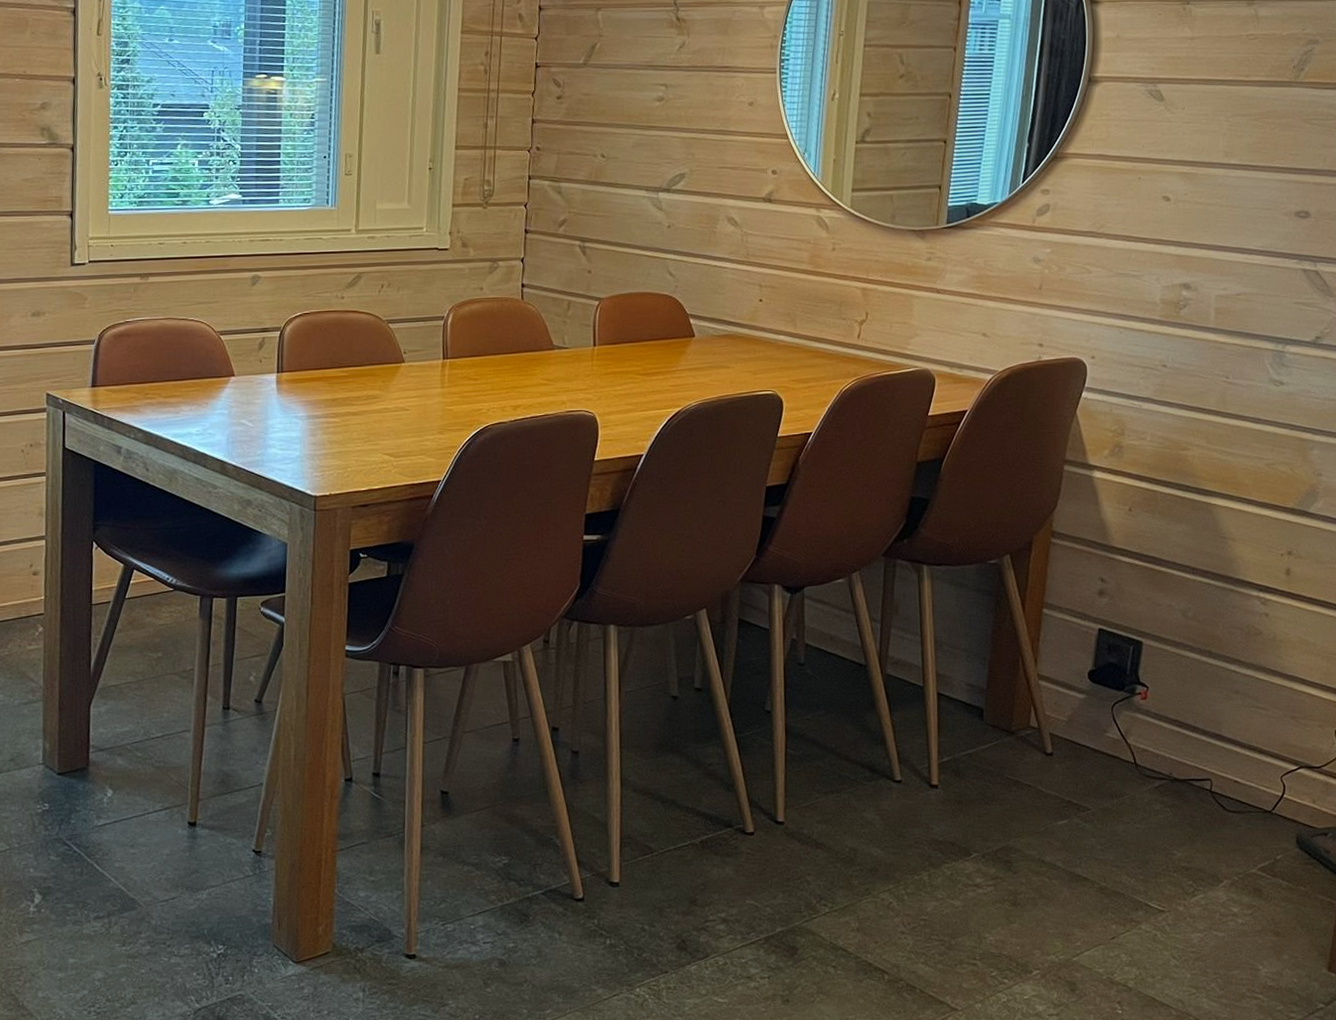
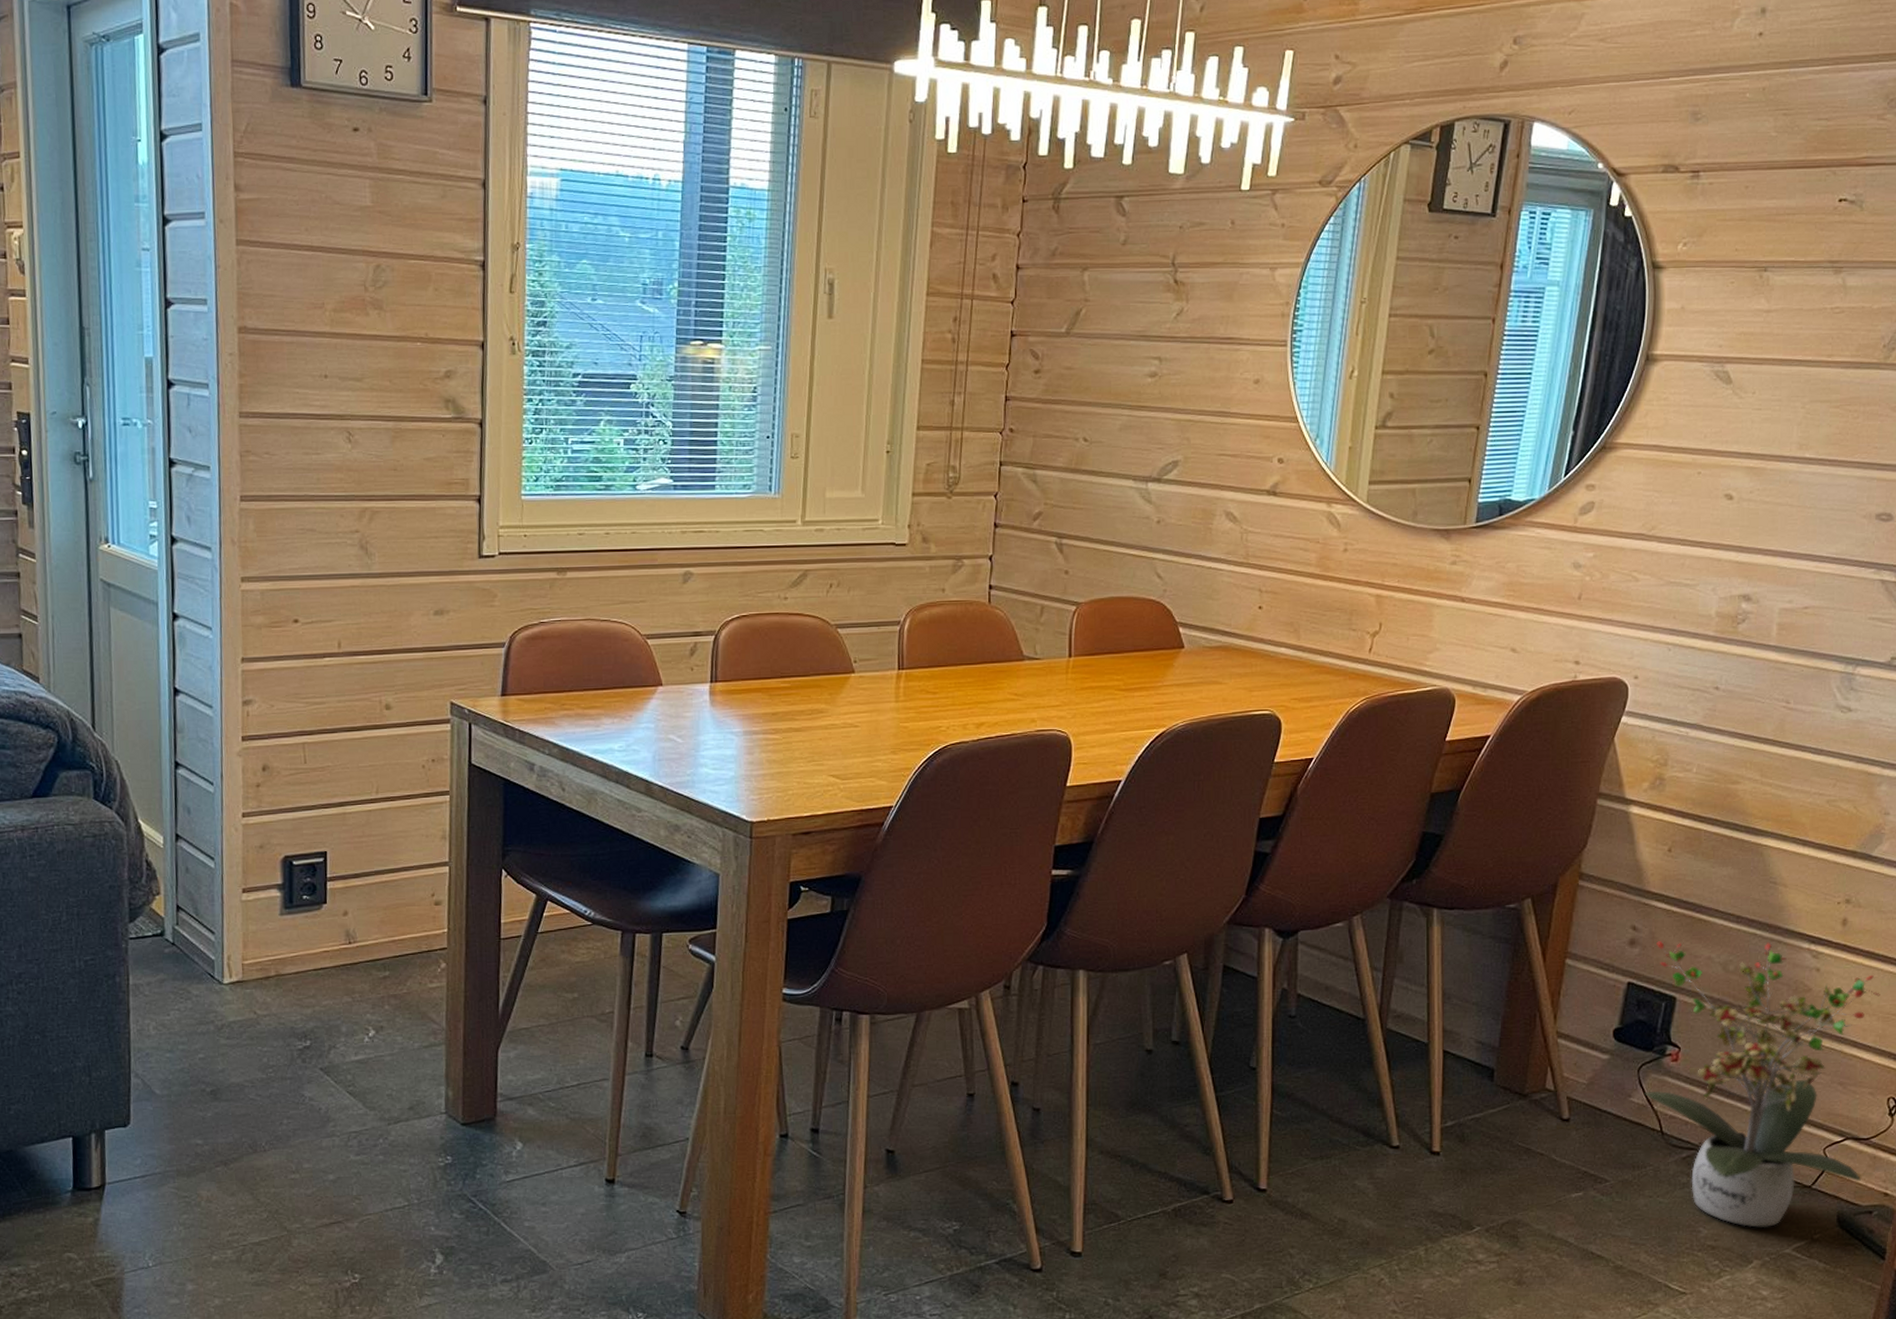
potted plant: none [1118,591,1323,850] -> present [1644,941,1880,1228]

